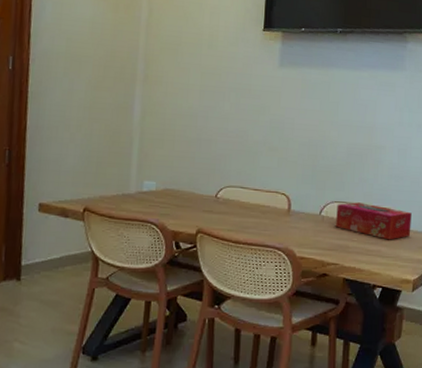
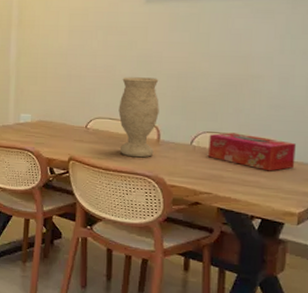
vase: none [250,143,291,229] -> present [118,77,159,158]

